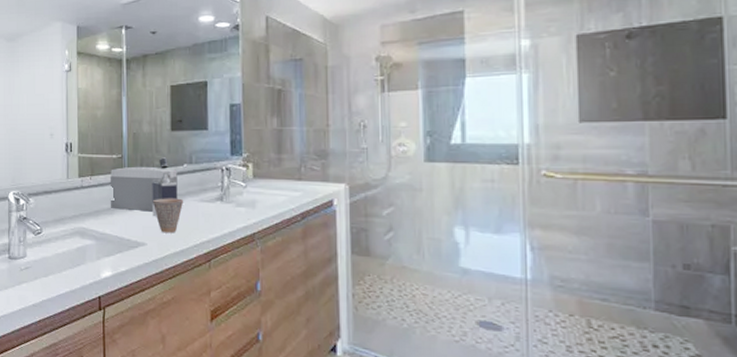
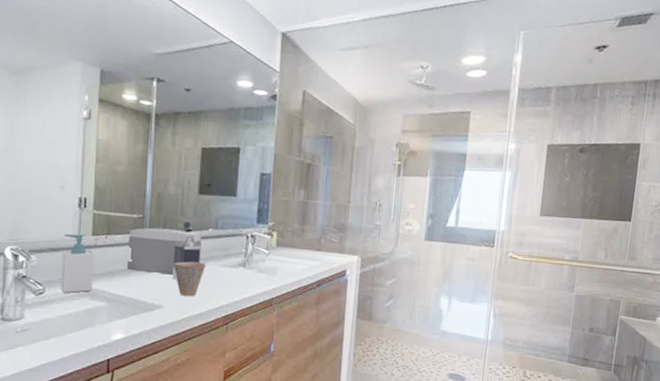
soap bottle: none [55,176,82,232] -> present [61,233,95,293]

